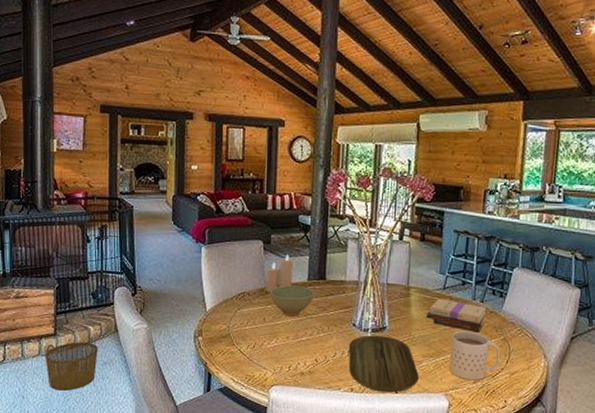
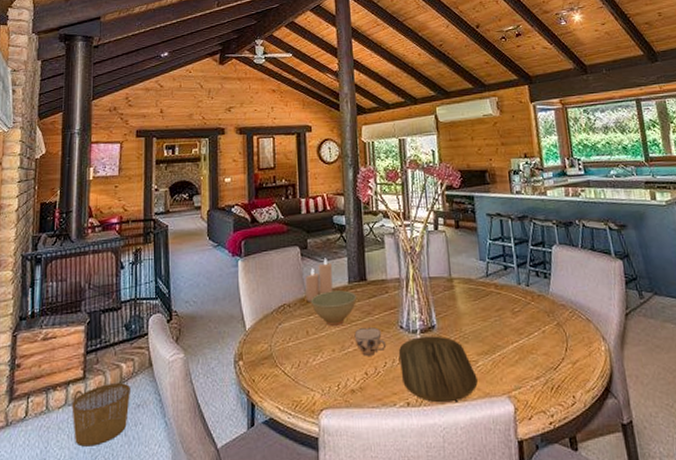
teacup: none [308,321,338,346] -> present [354,326,387,356]
books: present [425,298,487,333] -> none [473,286,535,320]
mug: present [448,330,501,381] -> none [503,319,559,377]

